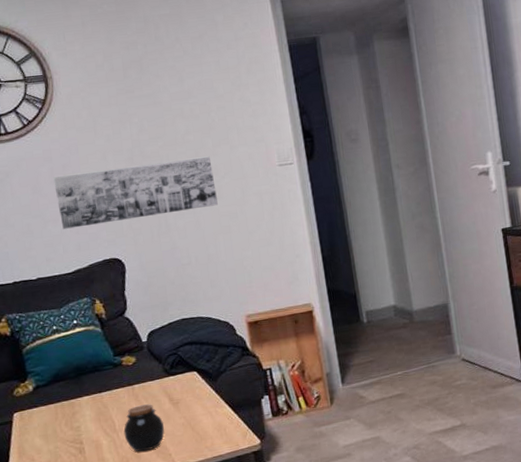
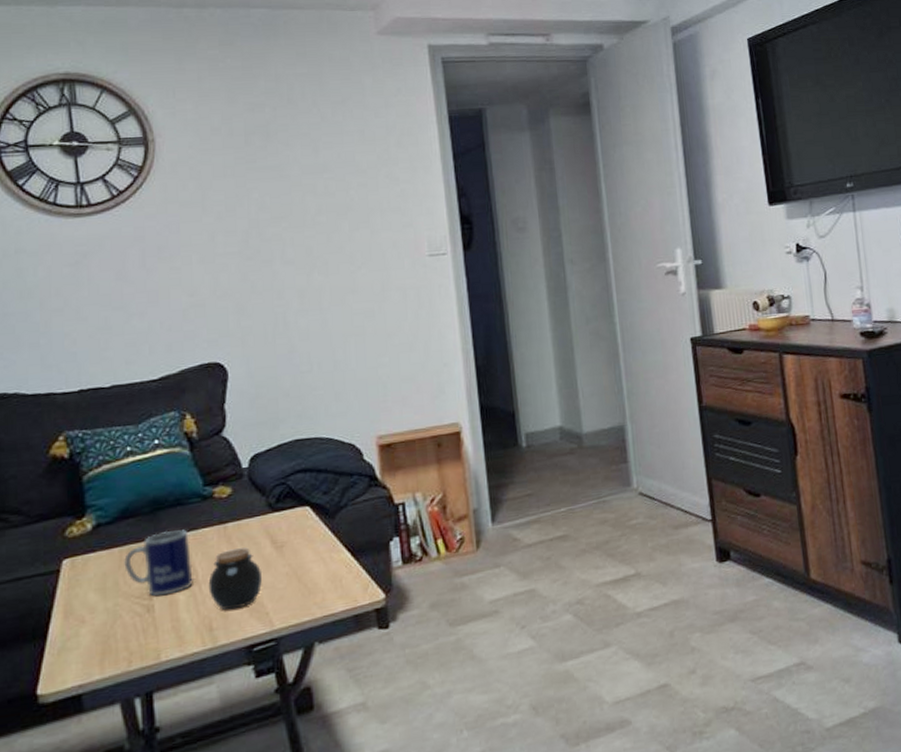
wall art: present [53,156,218,229] -> none [144,242,351,325]
mug: none [59,390,112,441] -> present [124,529,193,597]

